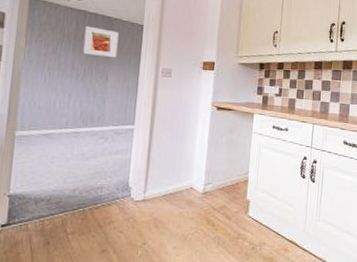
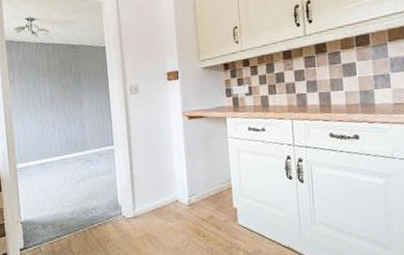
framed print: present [83,25,119,58] -> none [55,57,87,85]

